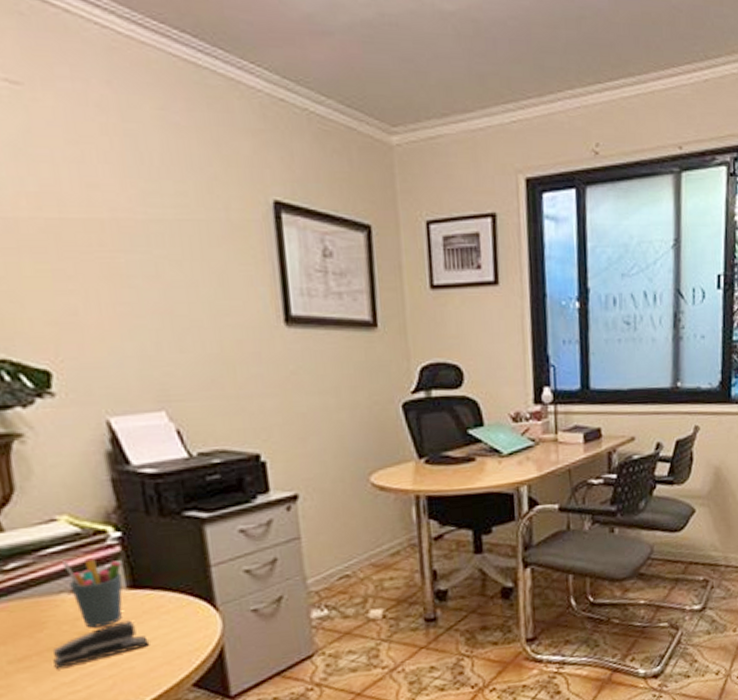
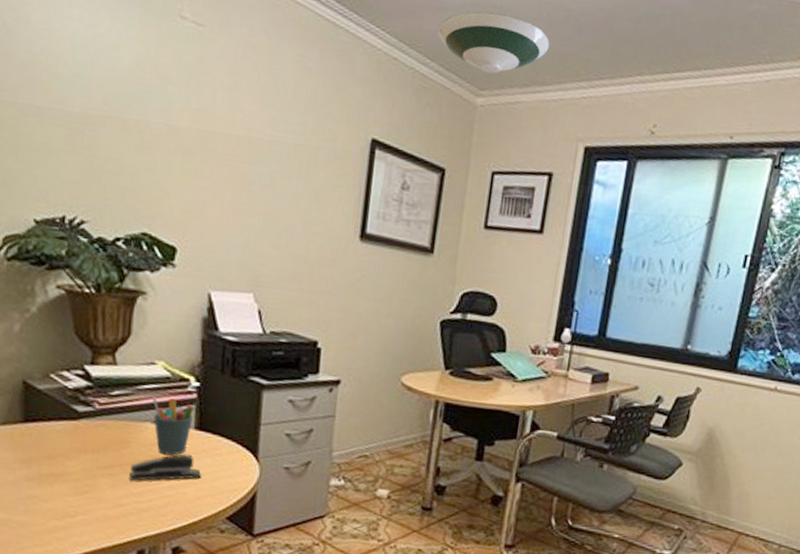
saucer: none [327,31,463,106] -> present [438,11,550,74]

